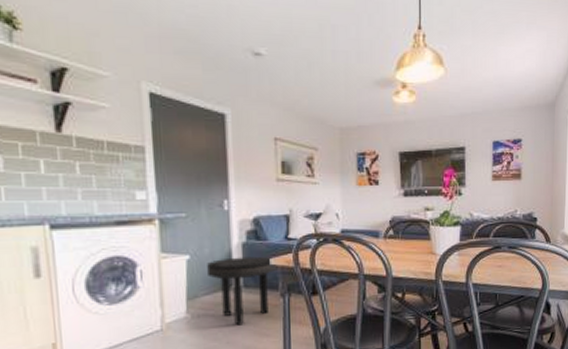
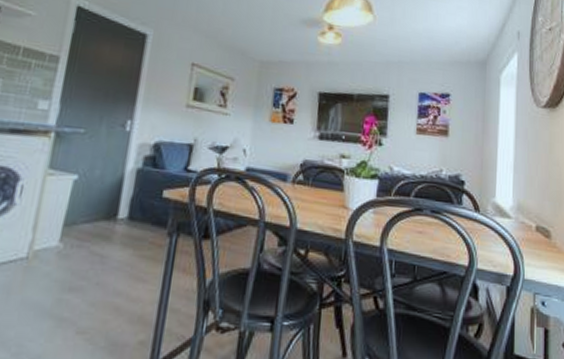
side table: present [207,256,276,326] -> none [92,183,169,264]

